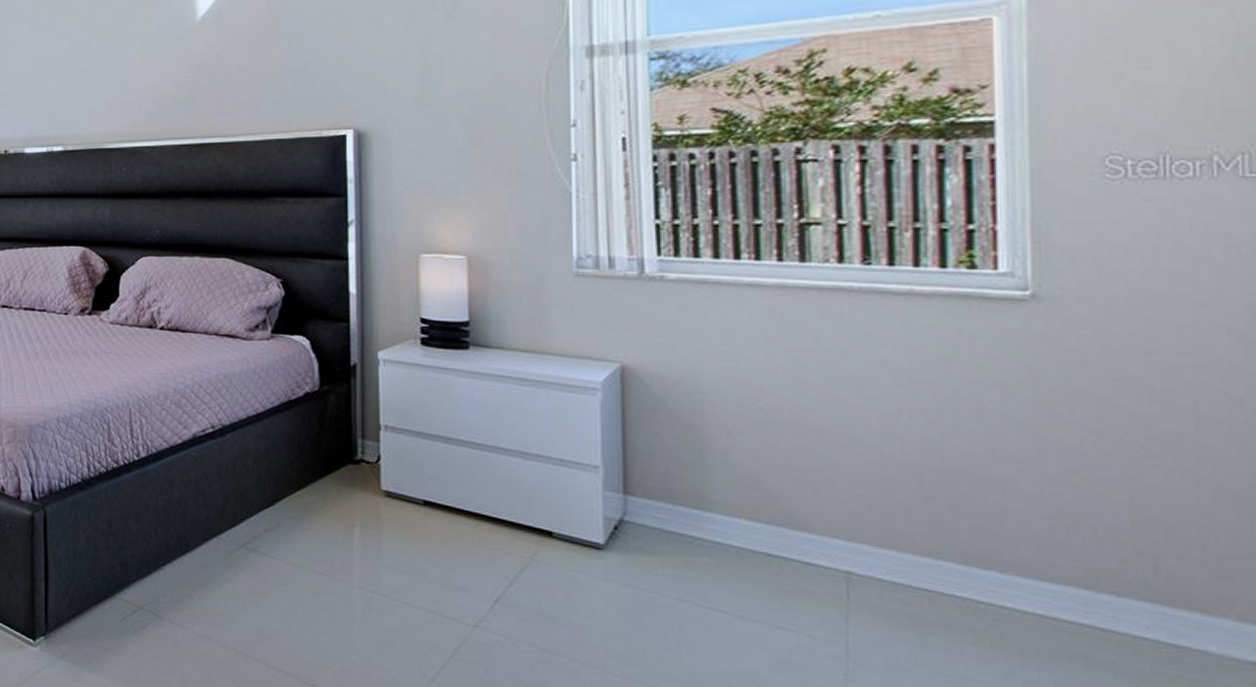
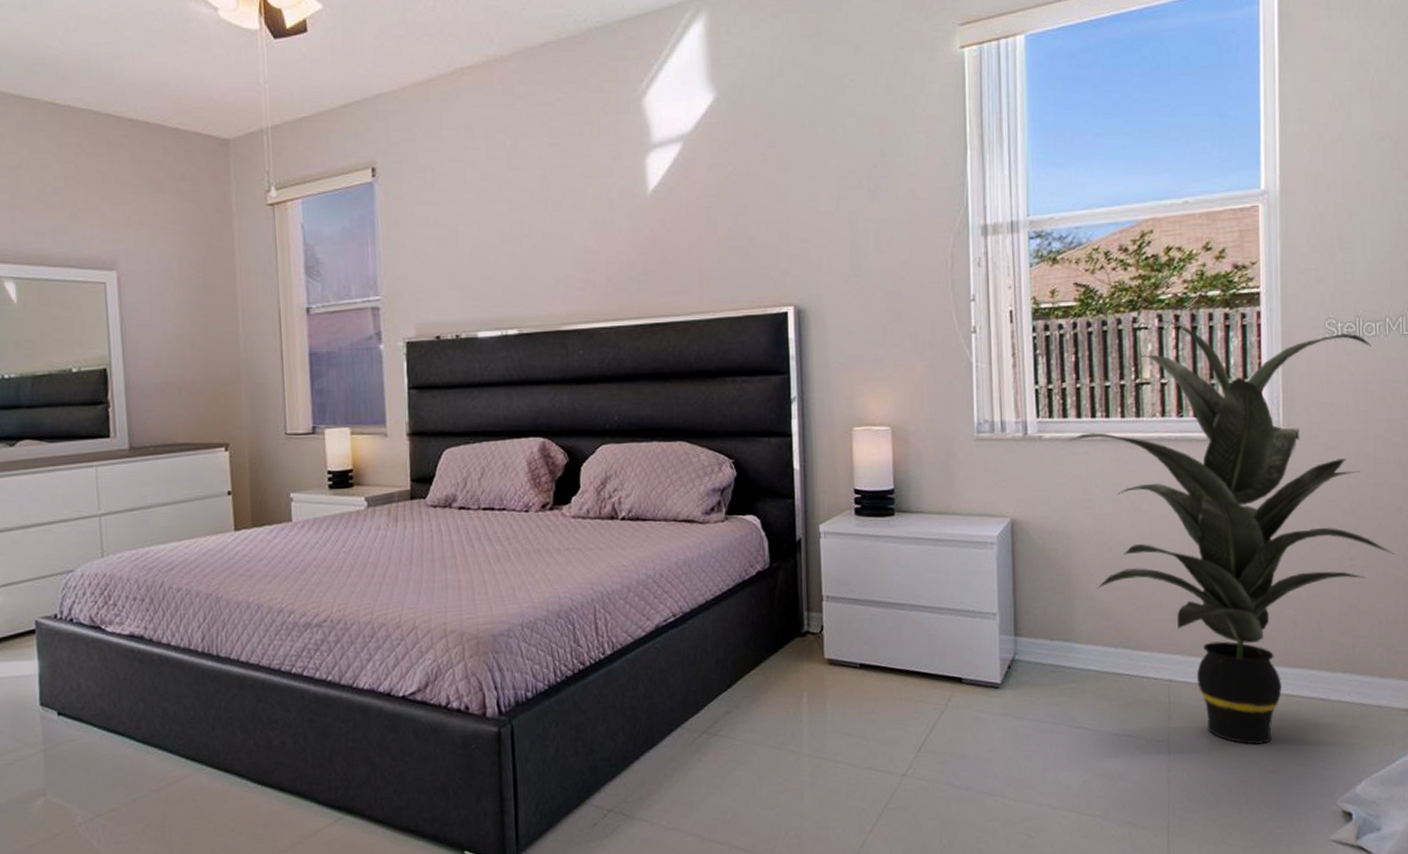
indoor plant: none [701,152,1229,671] -> present [1068,320,1394,745]

